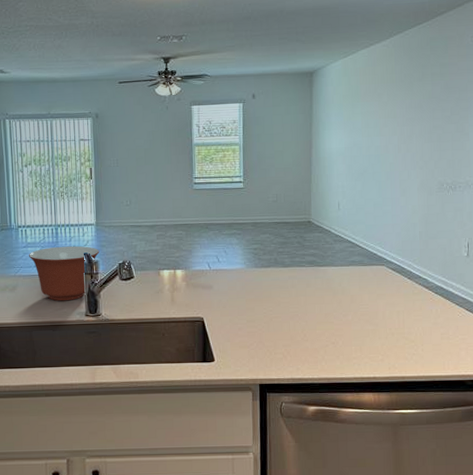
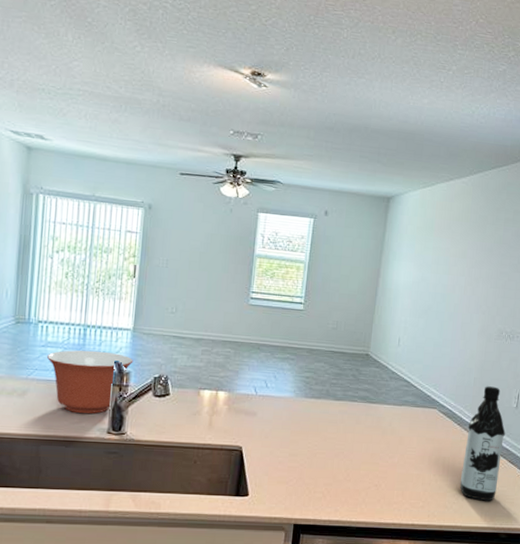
water bottle: none [417,238,459,350] -> present [459,386,505,501]

